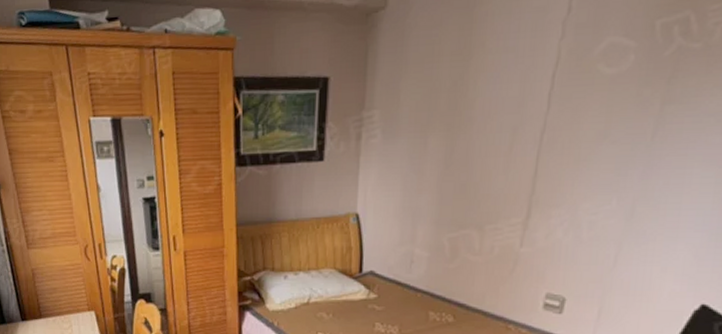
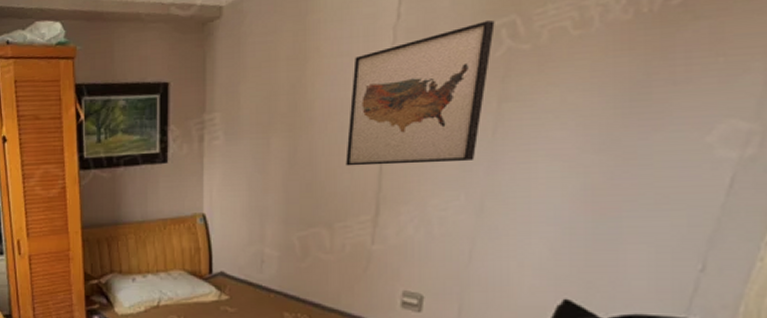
wall art: none [501,16,668,168] -> present [345,20,495,166]

